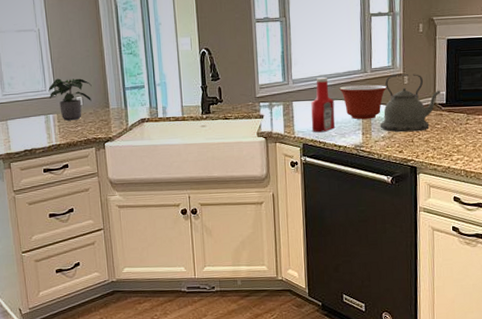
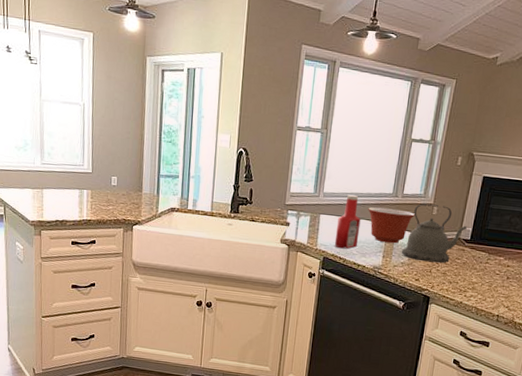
potted plant: present [48,78,92,121] -> none [85,155,128,199]

